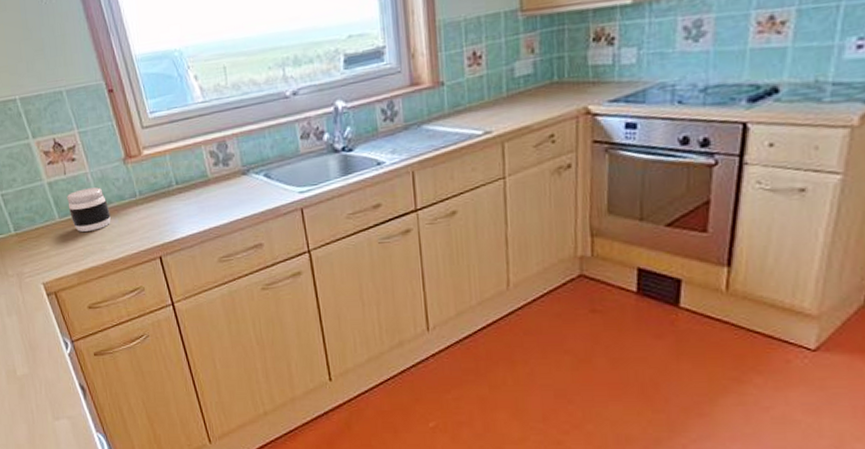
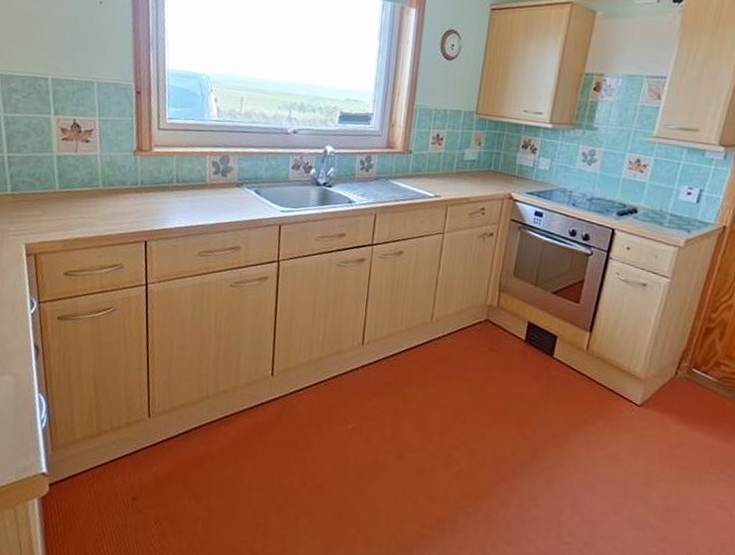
jar: present [67,187,111,232] -> none [70,168,110,207]

